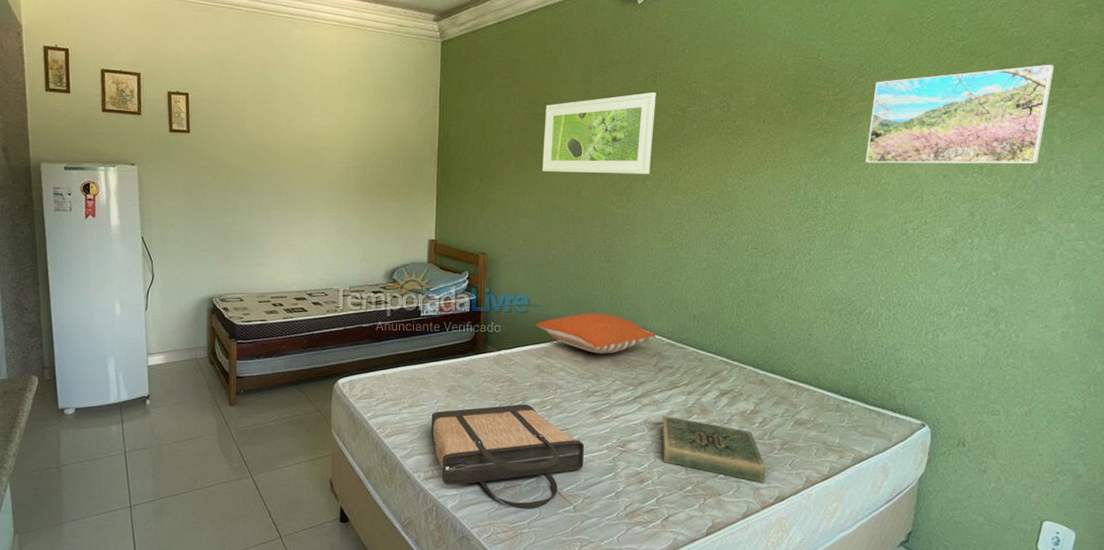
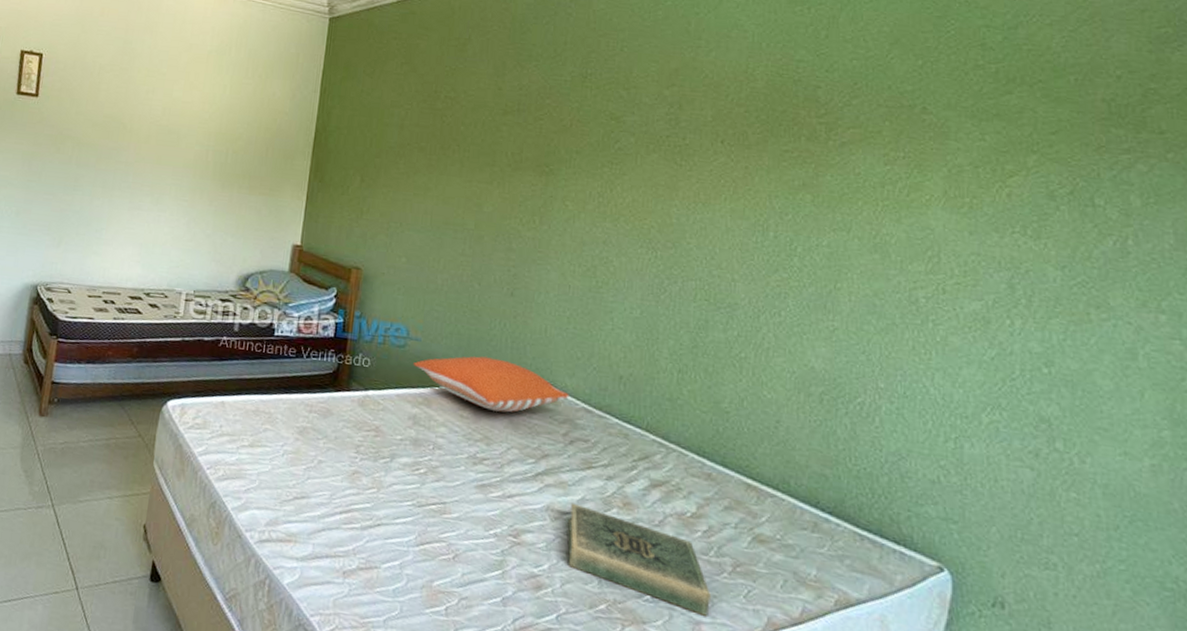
shopping bag: present [431,404,585,509] -> none [272,456,466,603]
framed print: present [542,92,656,174] -> none [437,94,585,193]
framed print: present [866,64,1054,164] -> none [859,101,1129,229]

